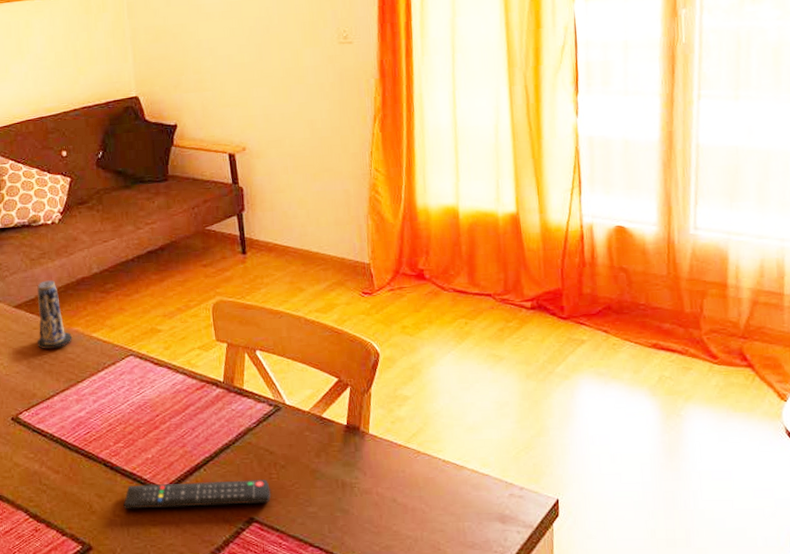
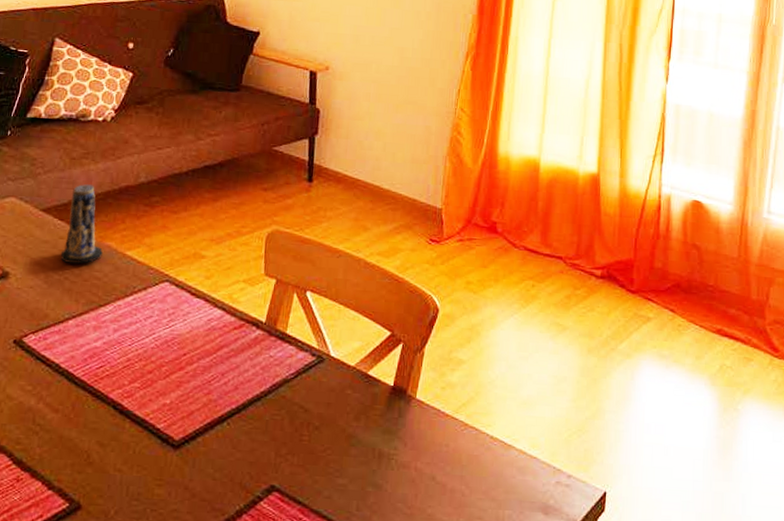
remote control: present [123,479,272,509] -> none [127,435,300,470]

